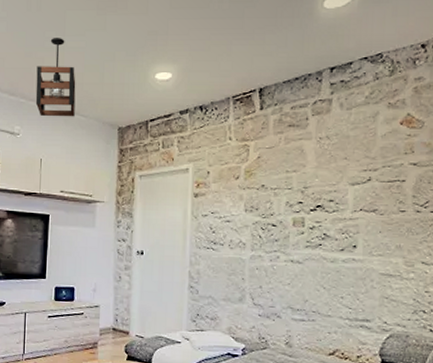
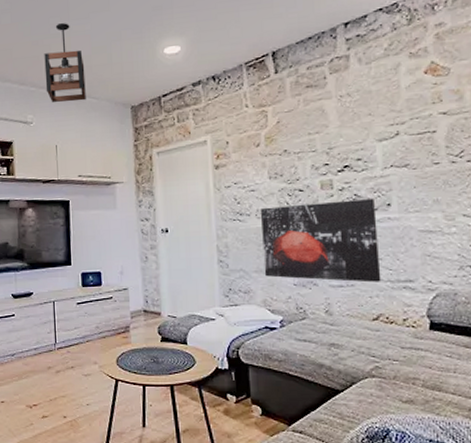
wall art: none [232,238,342,319] -> present [260,199,382,283]

